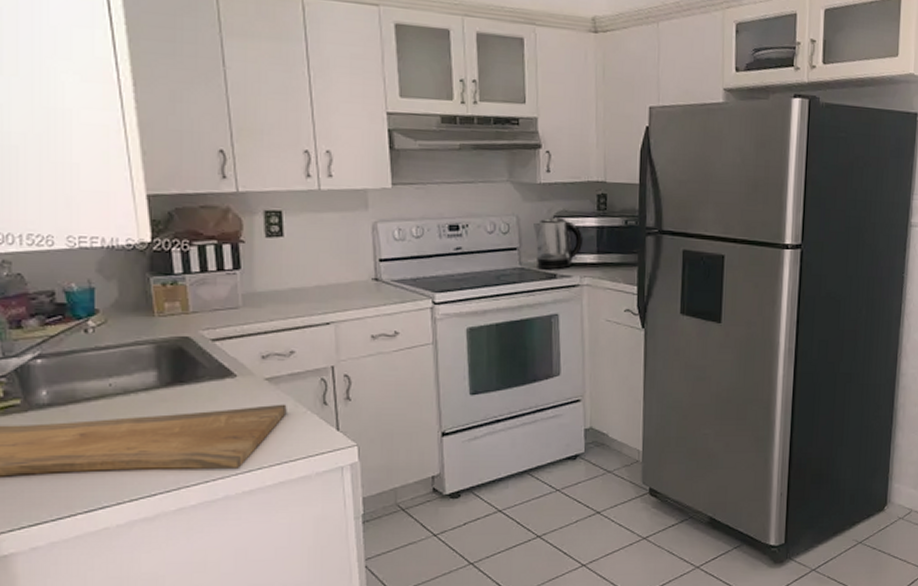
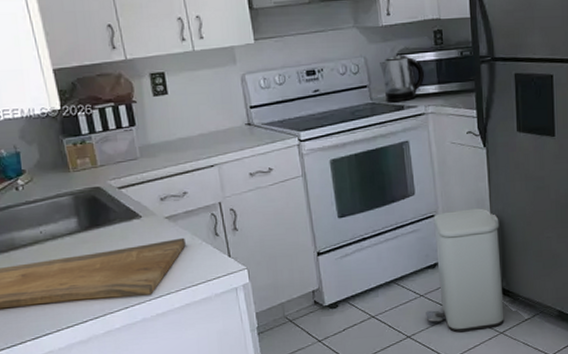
pedal bin: none [560,396,652,535] -> present [426,208,504,333]

